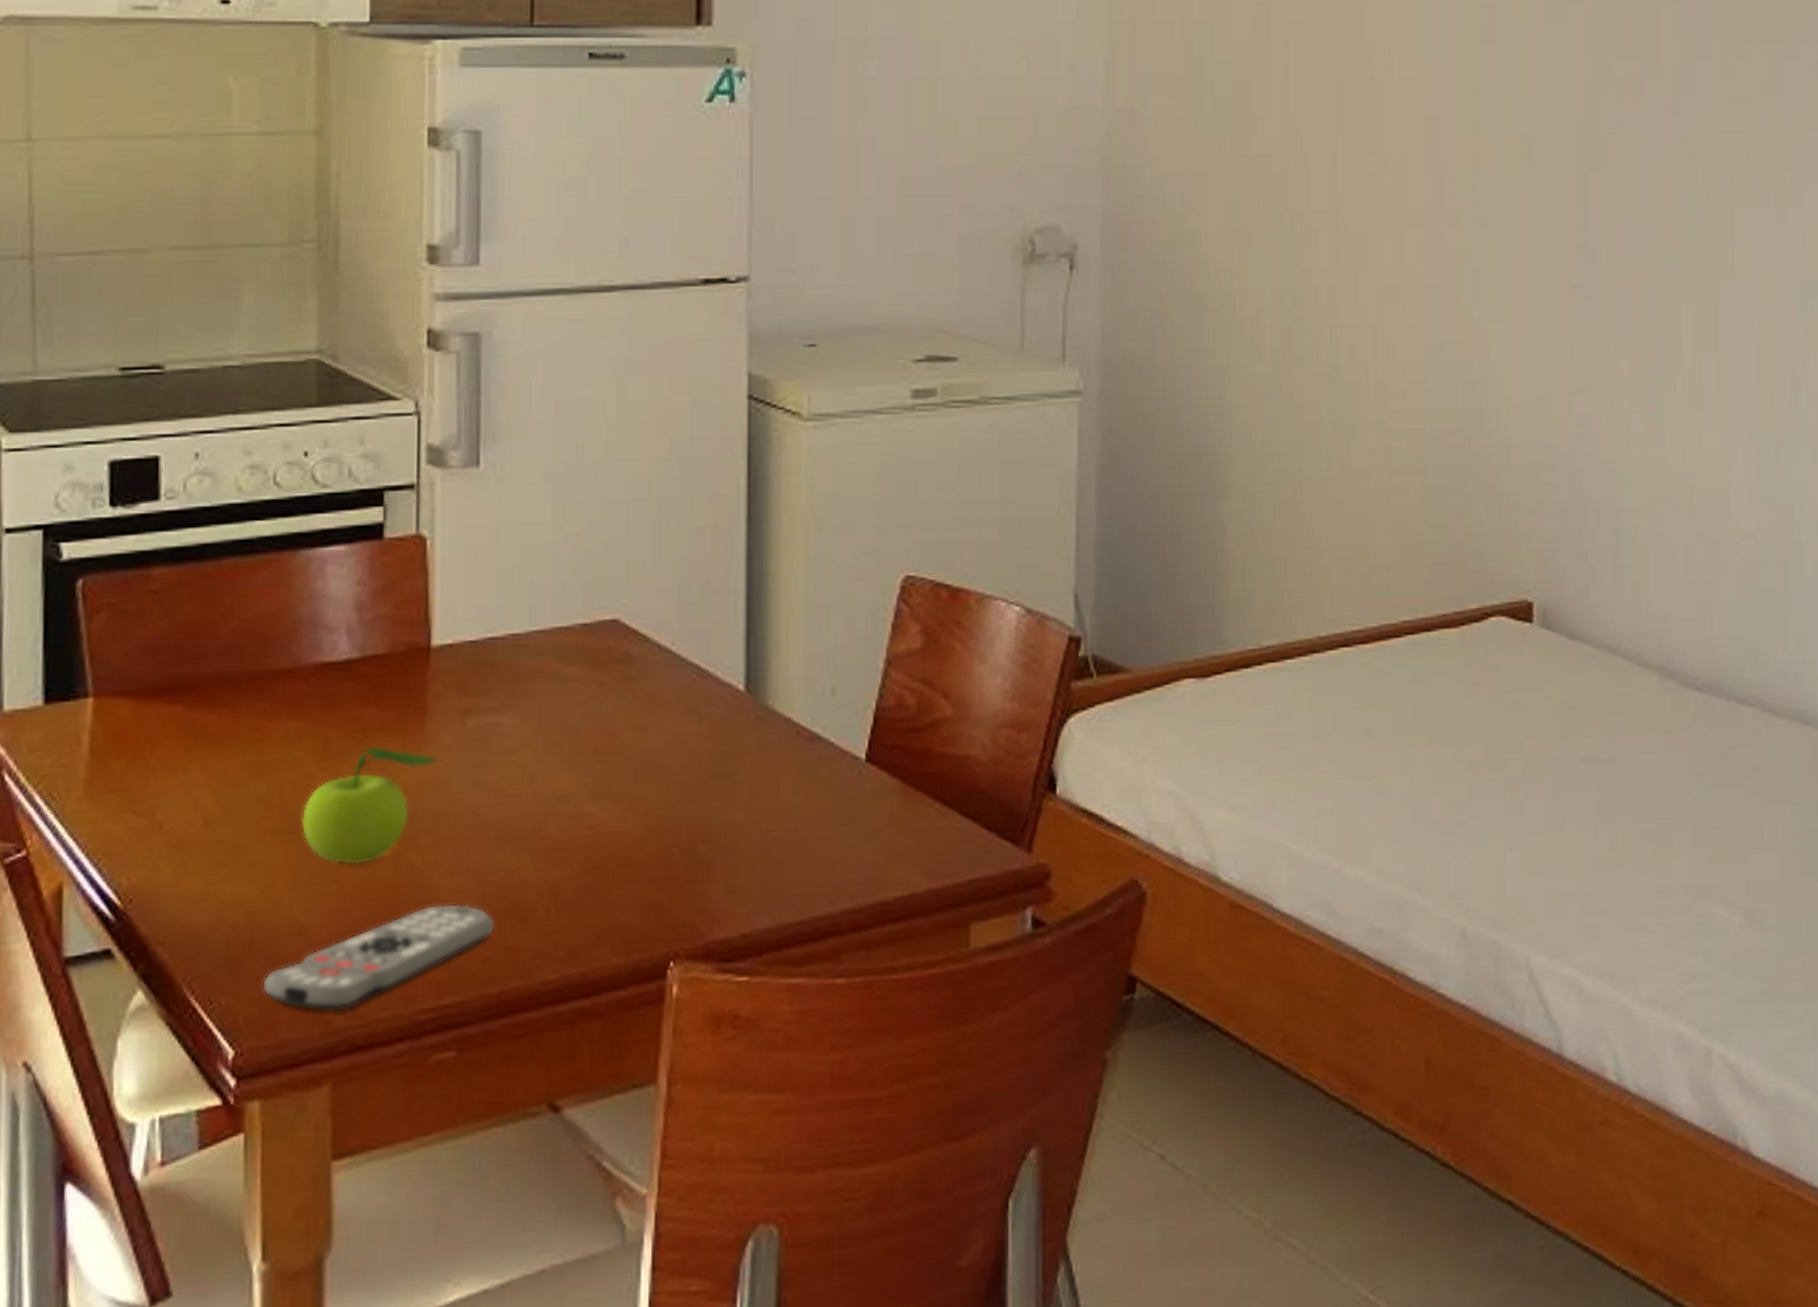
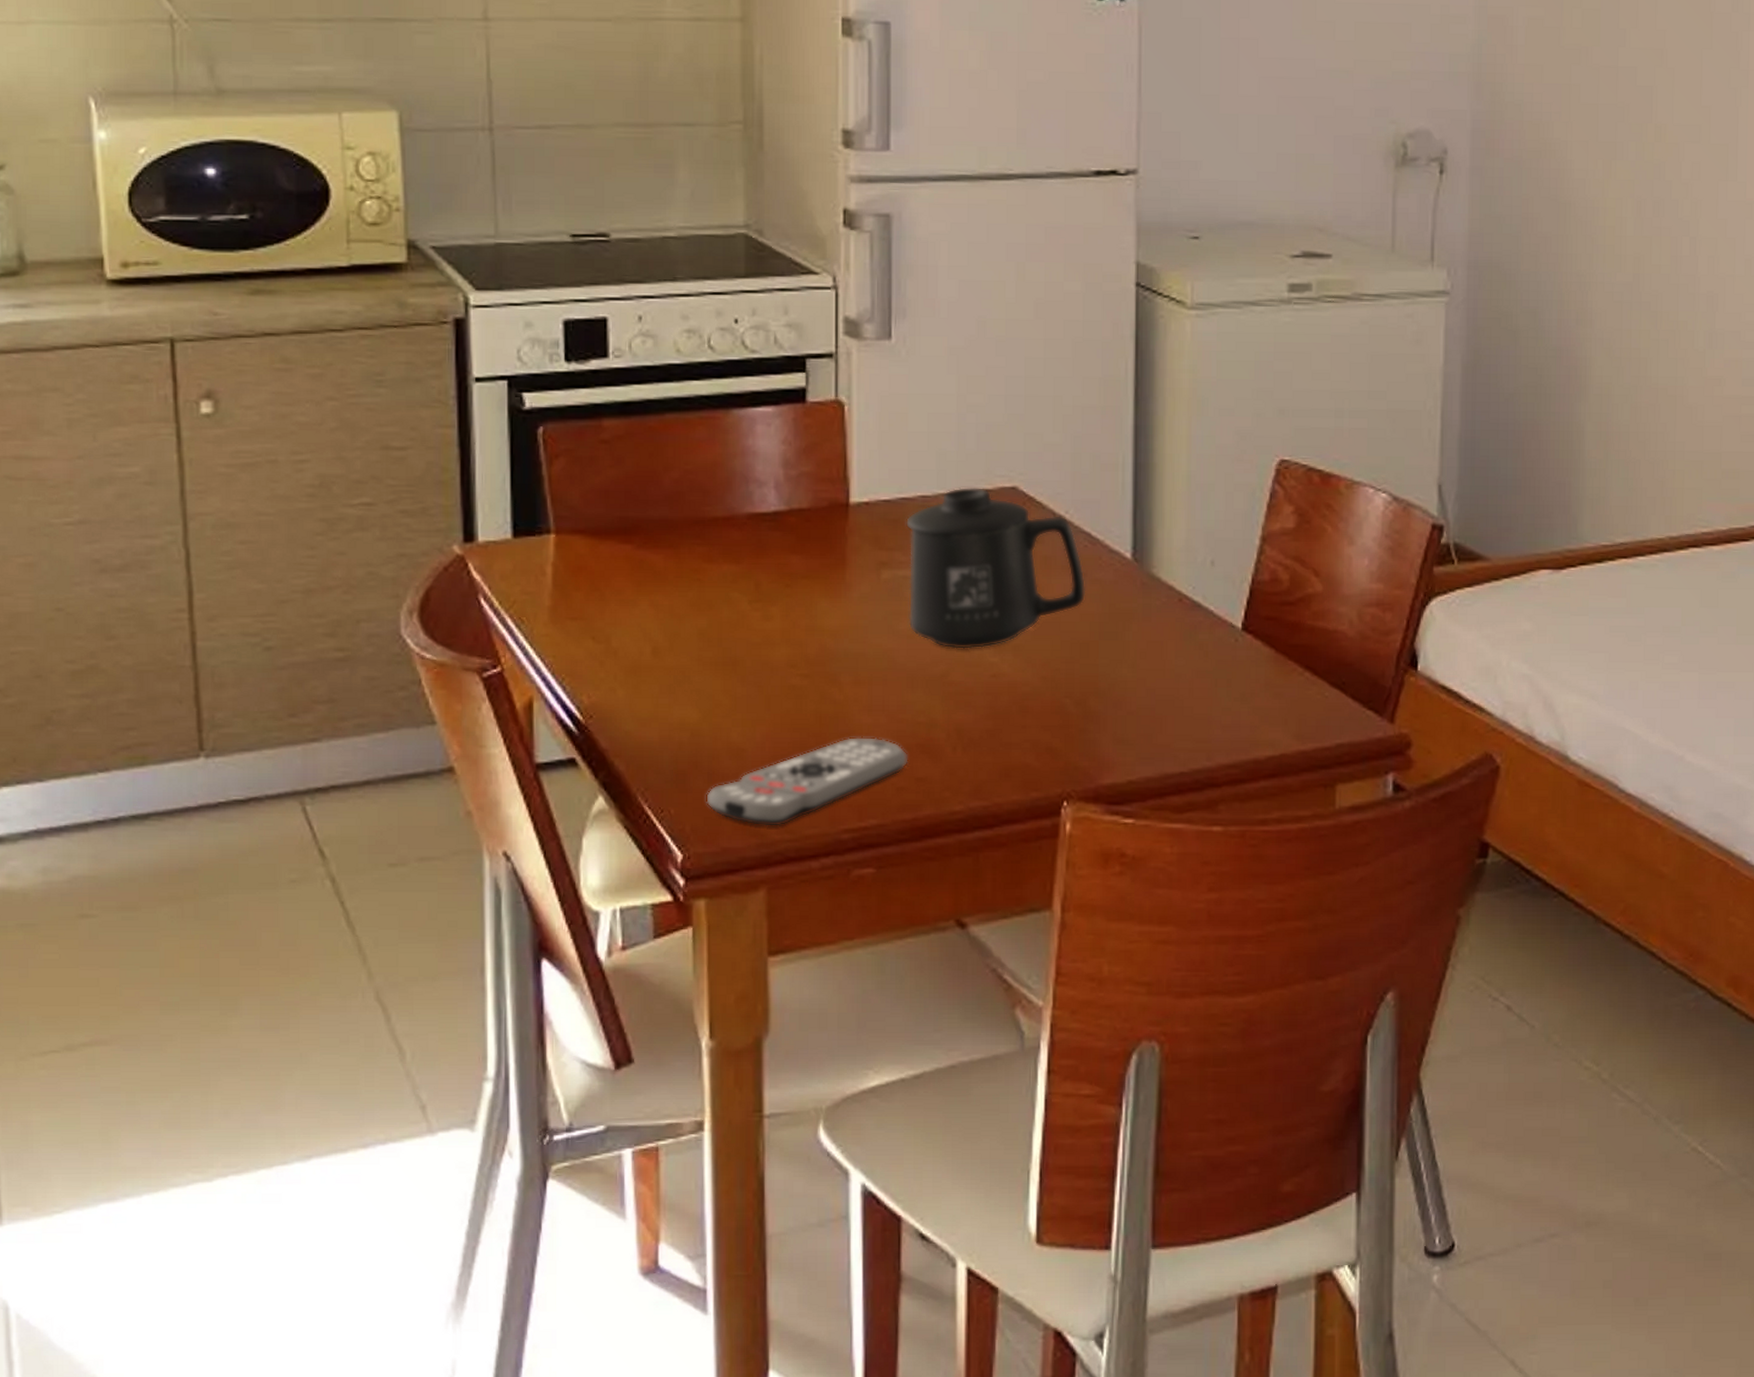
fruit: present [301,746,443,865] -> none [737,591,861,697]
mug: none [493,621,695,800] -> present [905,486,1086,649]

